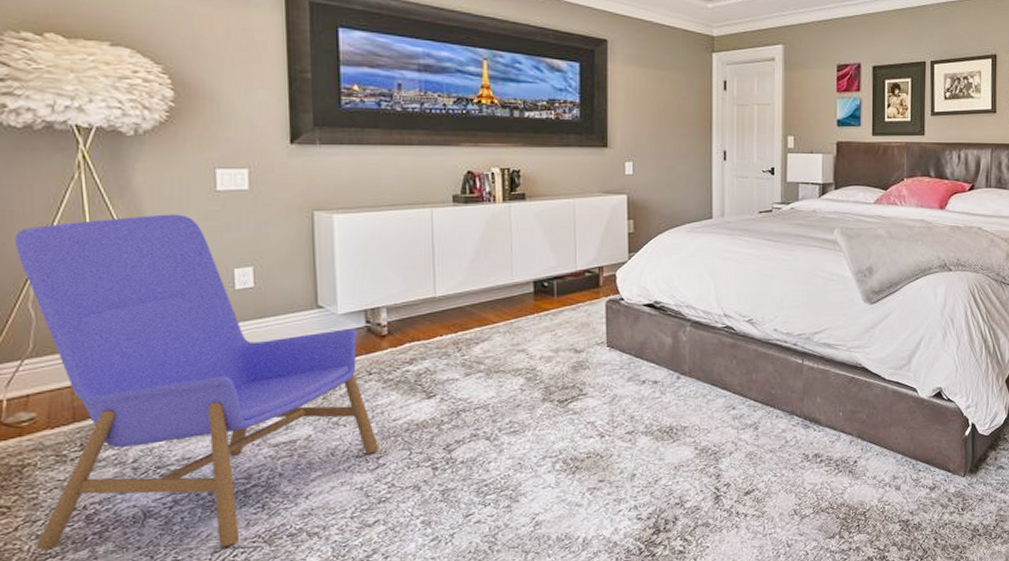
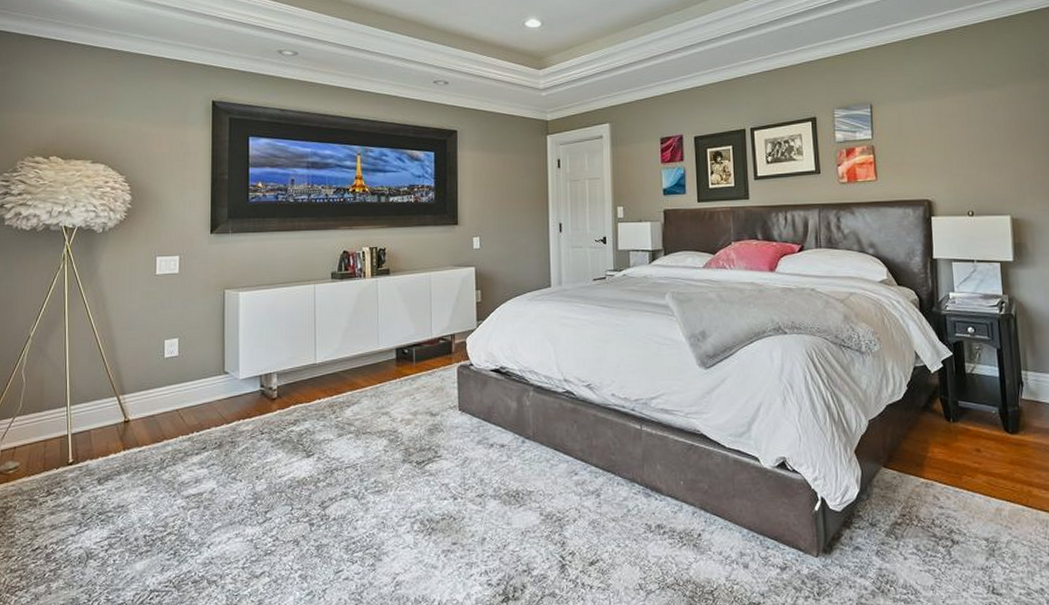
armchair: present [14,214,380,550] -> none [9,295,268,590]

